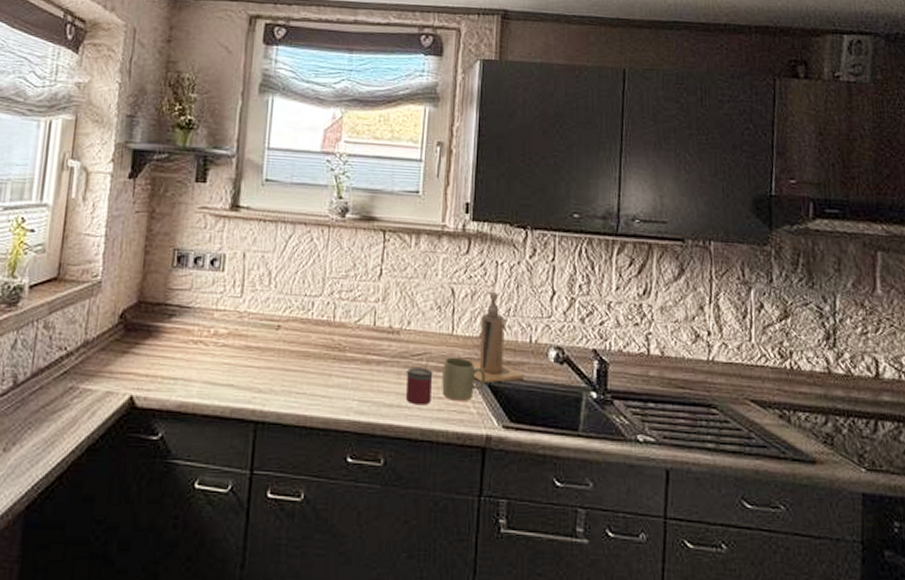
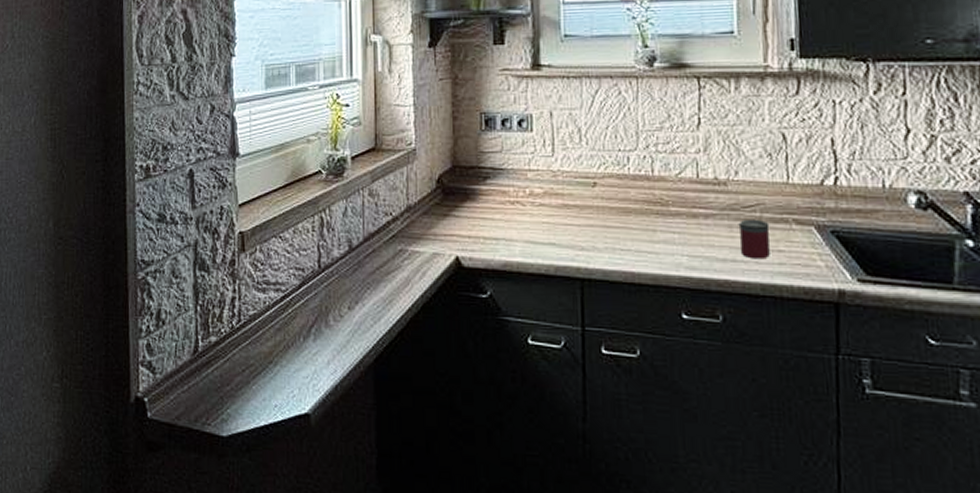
mug: present [442,357,486,401] -> none [780,207,833,253]
soap dispenser: present [471,291,525,384] -> none [813,133,881,235]

